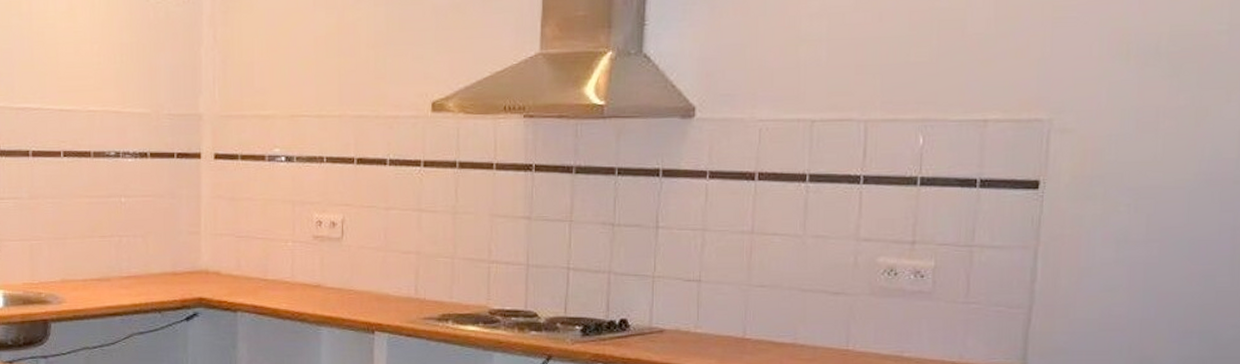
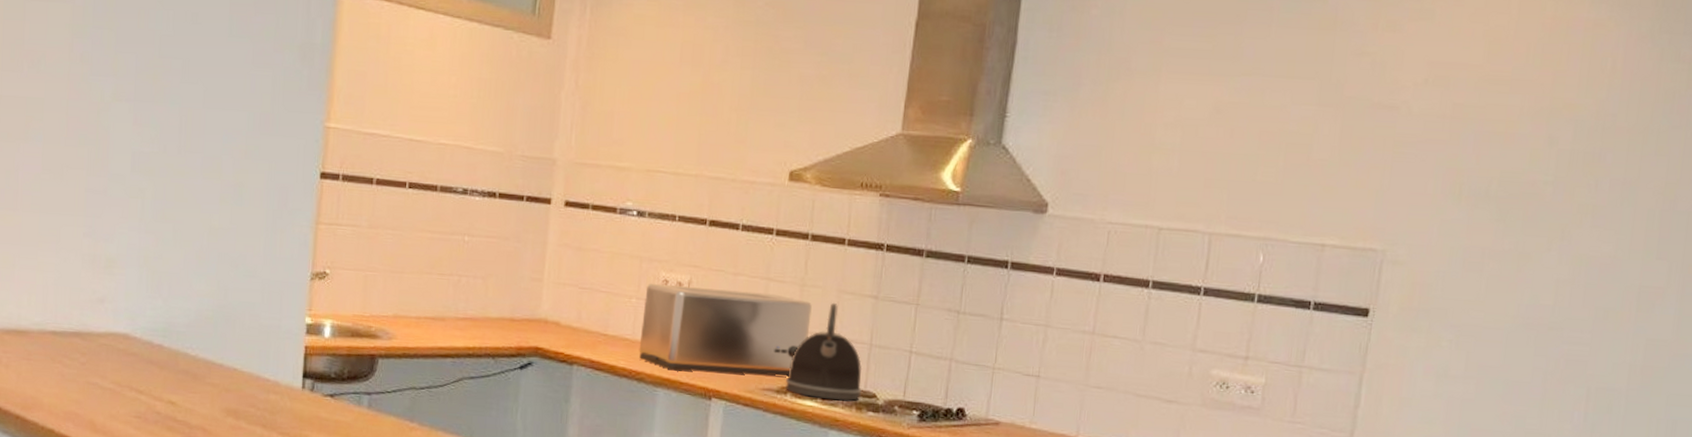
toaster: none [299,224,466,308] -> present [639,283,812,377]
kettle: none [445,227,523,323] -> present [785,302,863,401]

